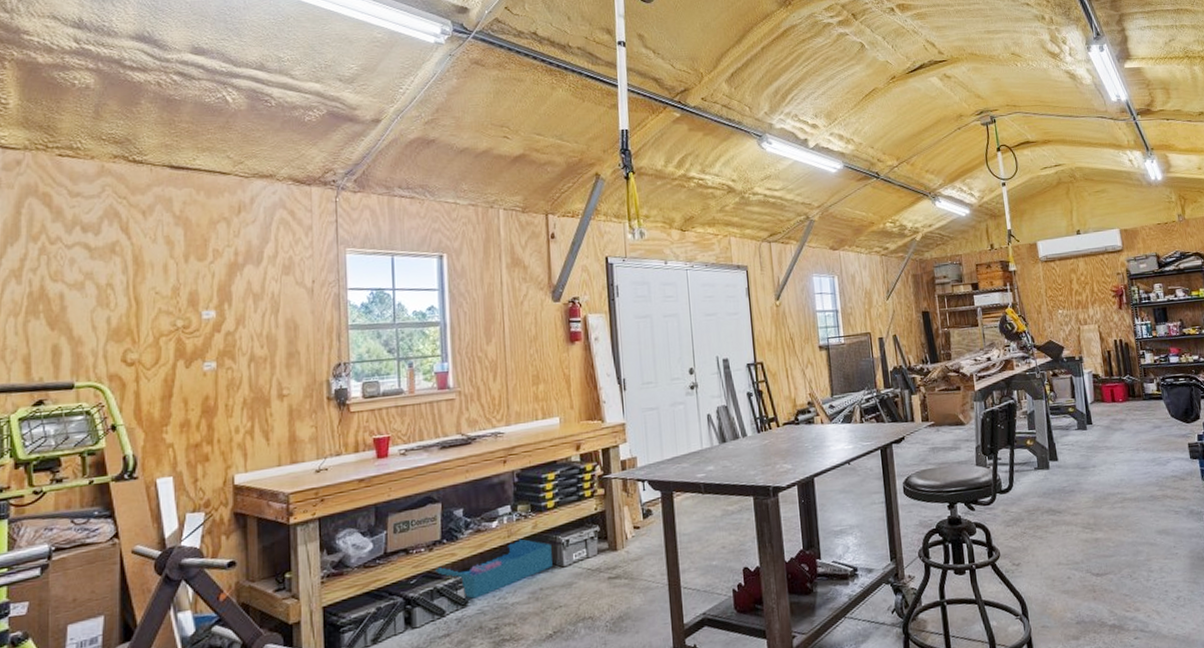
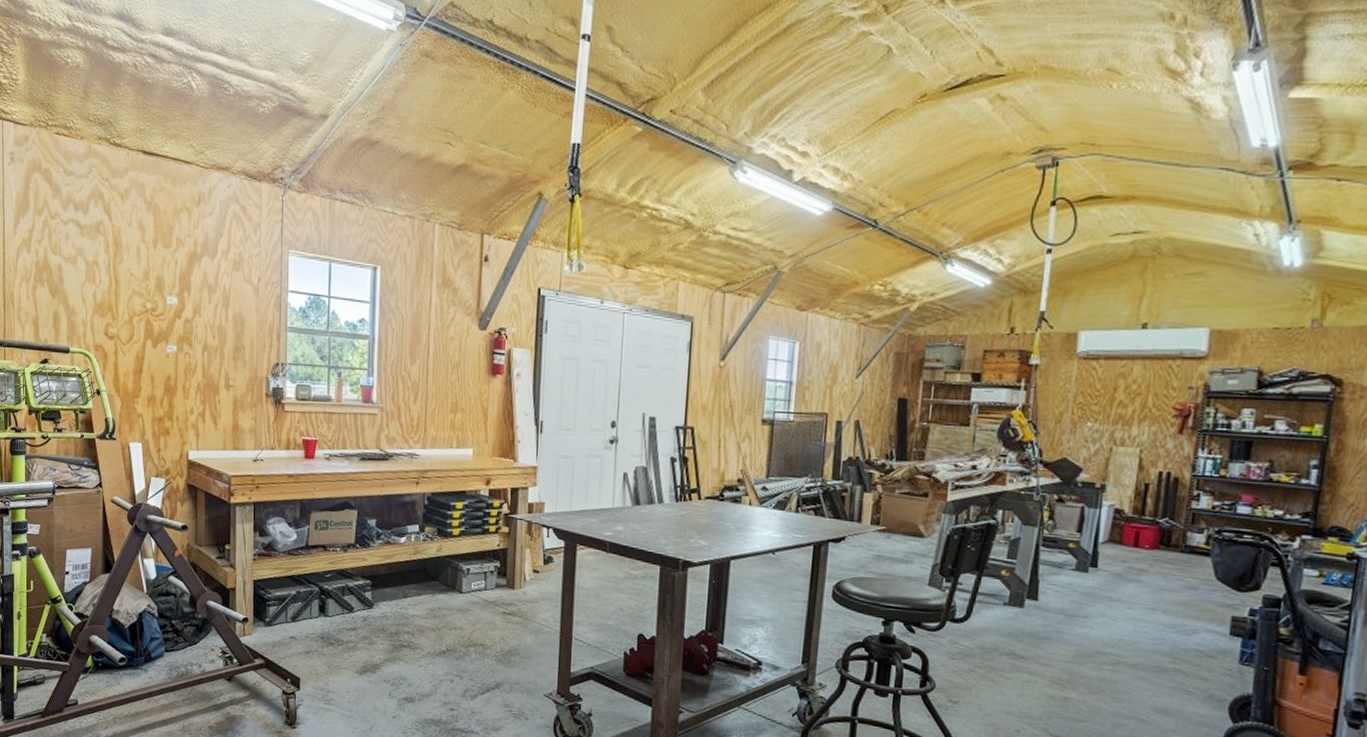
storage bin: present [436,538,553,599] -> none [348,558,453,603]

